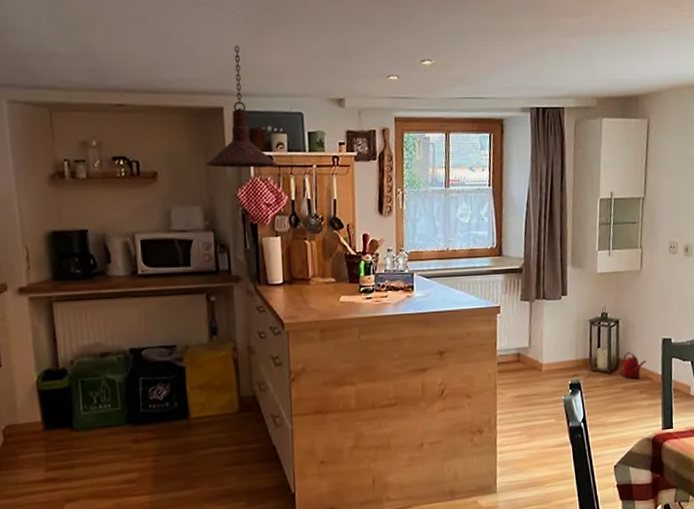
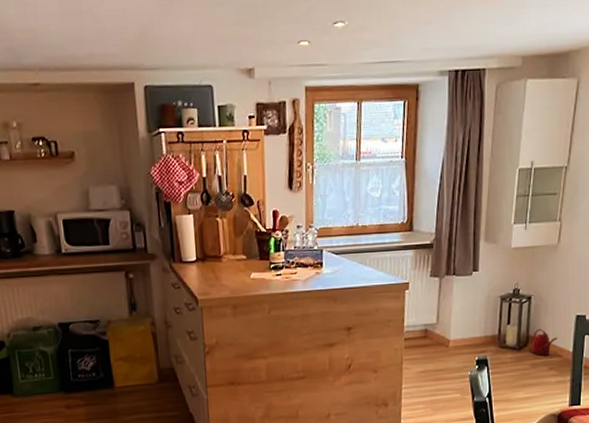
pendant light: present [206,45,278,168] -> none [120,15,189,146]

